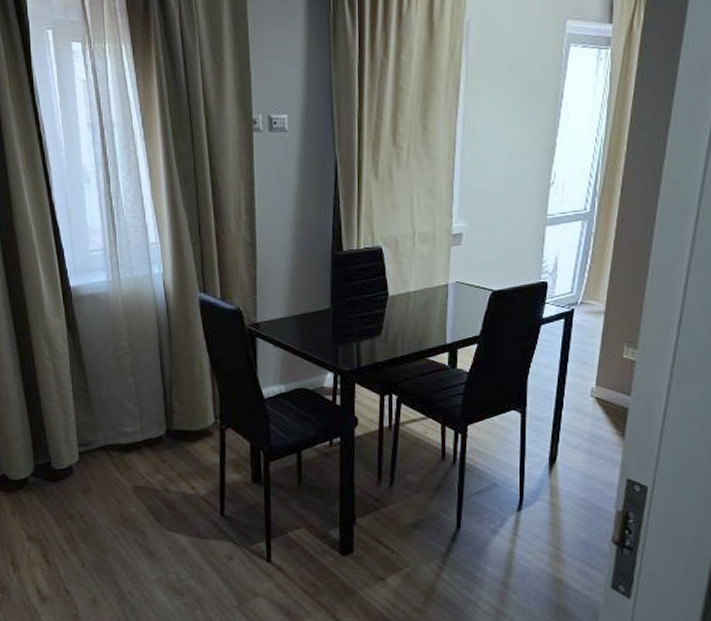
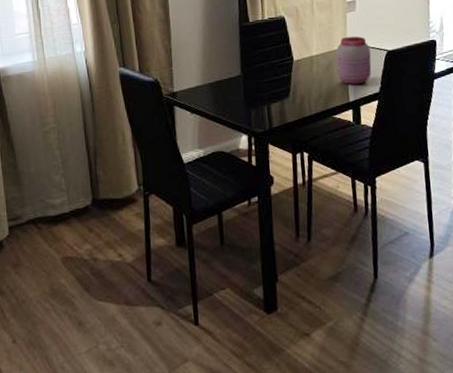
jar: none [435,272,474,326] -> present [336,36,372,85]

